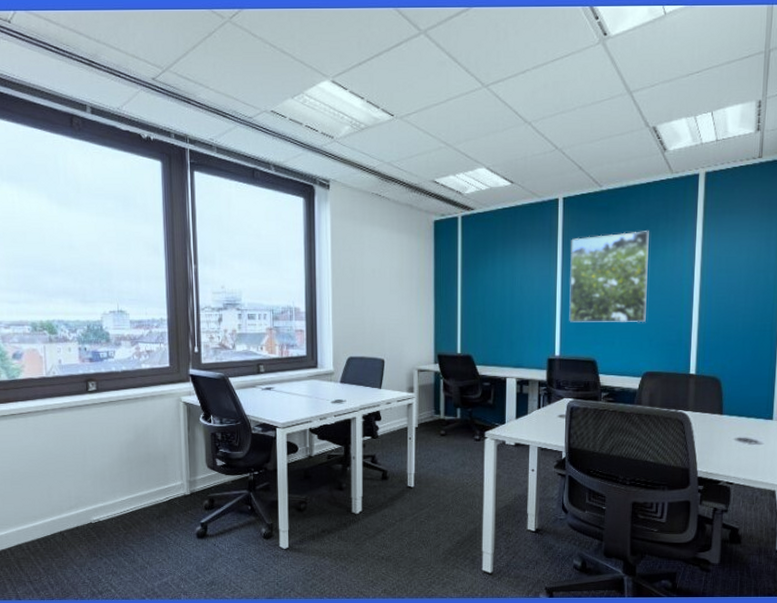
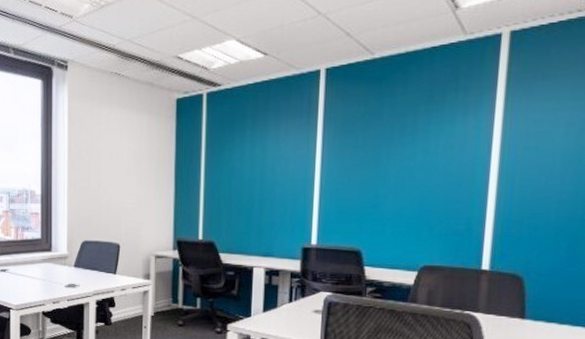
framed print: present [569,231,649,323] -> none [329,103,433,209]

